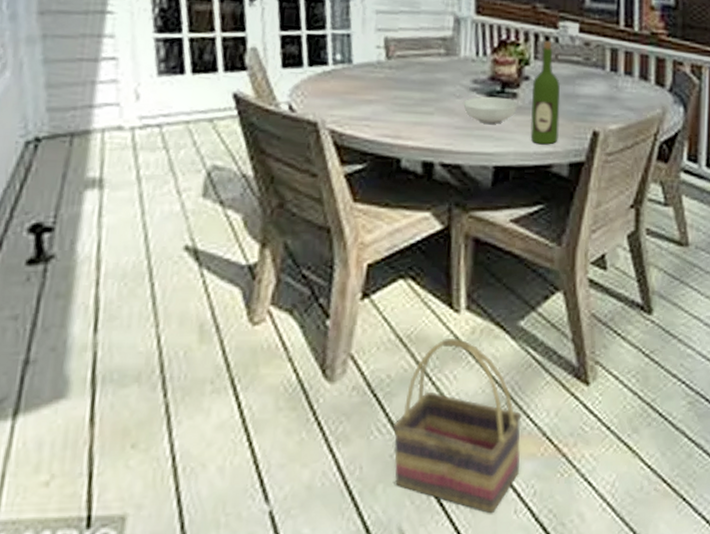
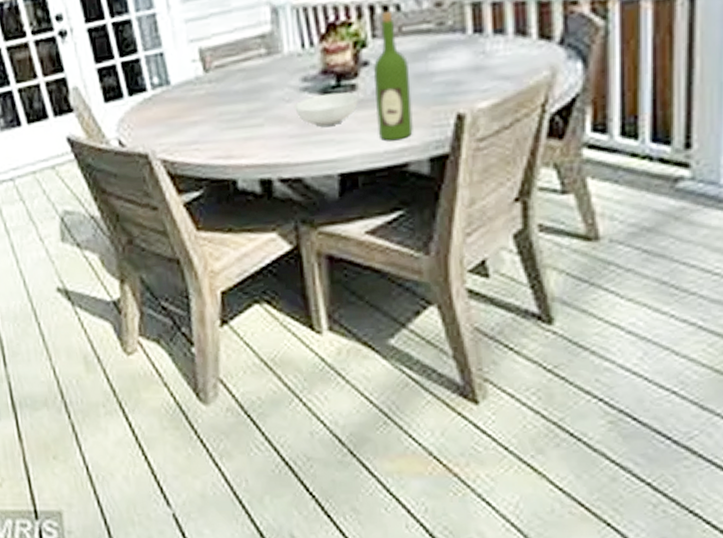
woven basket: present [392,339,522,514] -> none [270,360,406,527]

